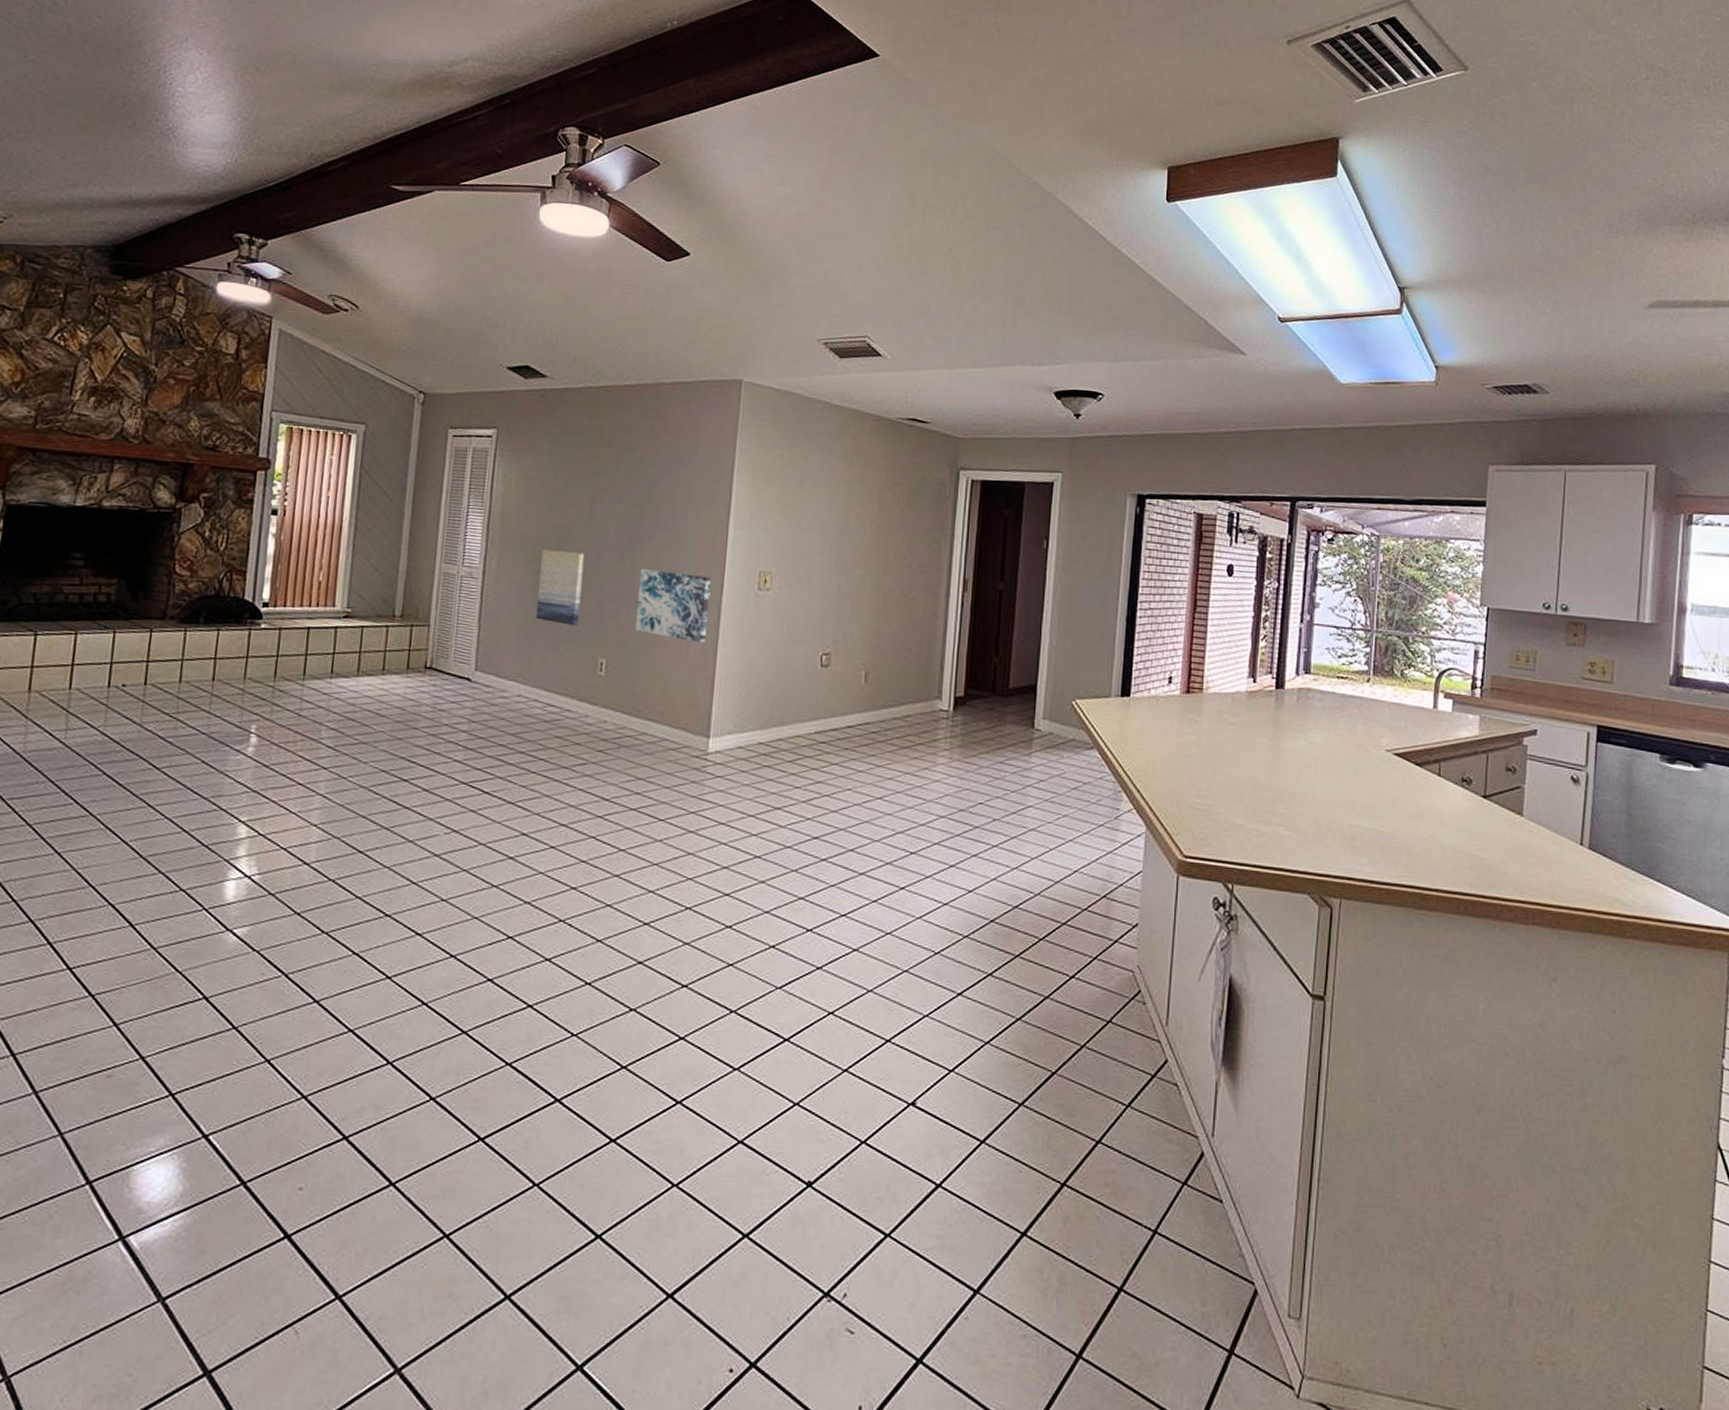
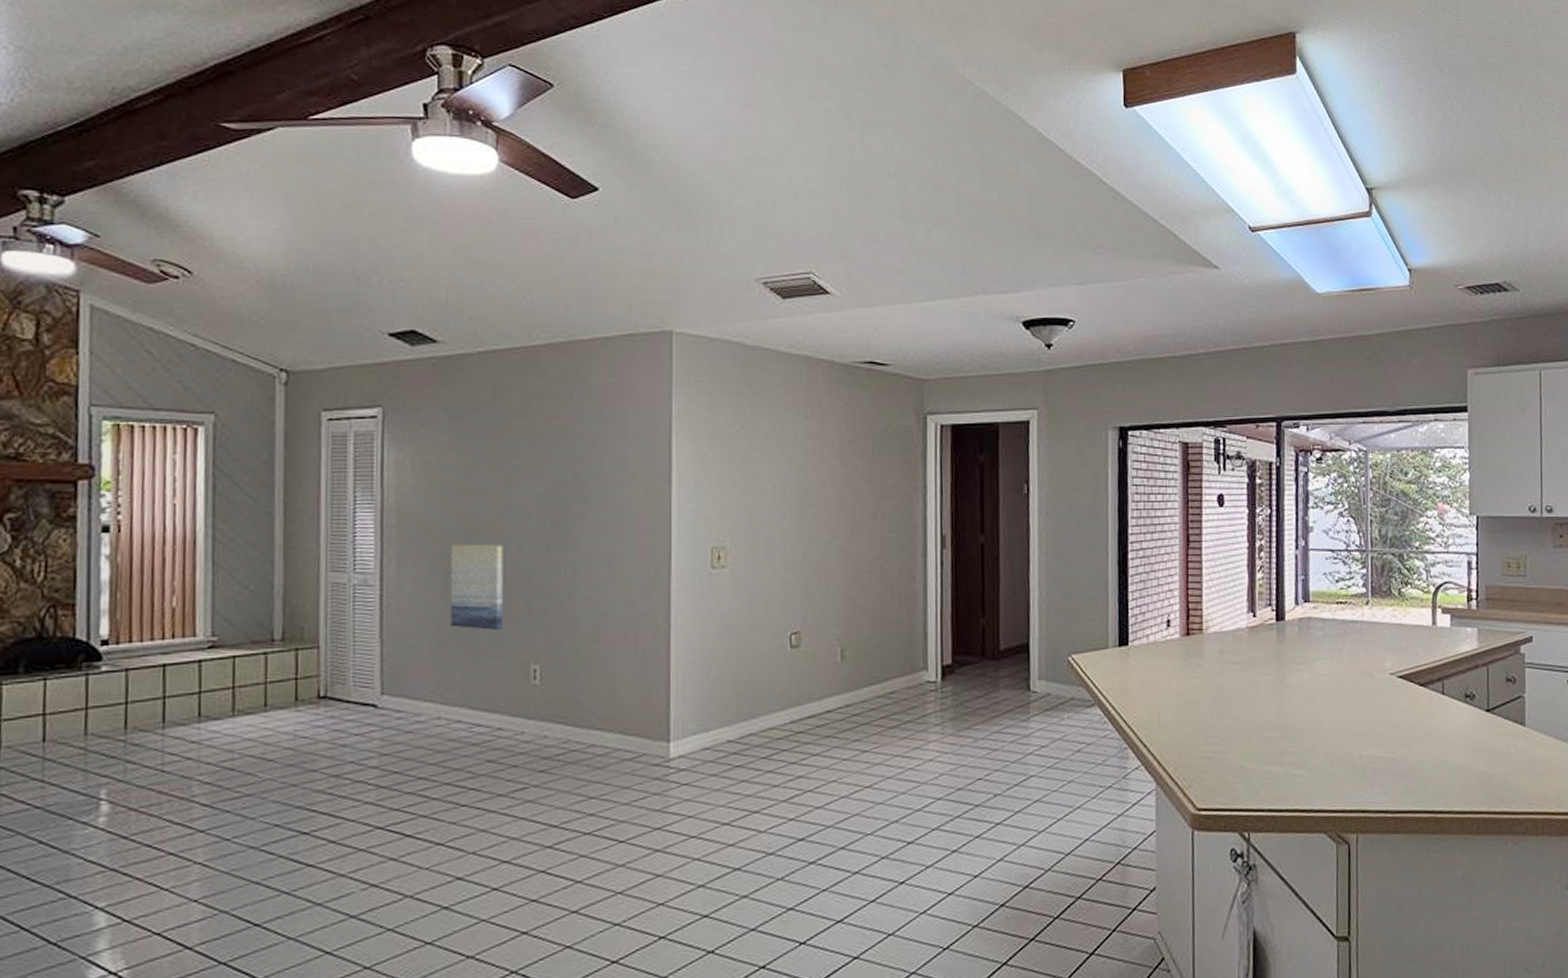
wall art: present [635,569,712,643] -> none [571,556,657,635]

